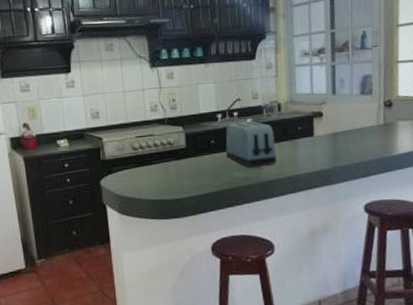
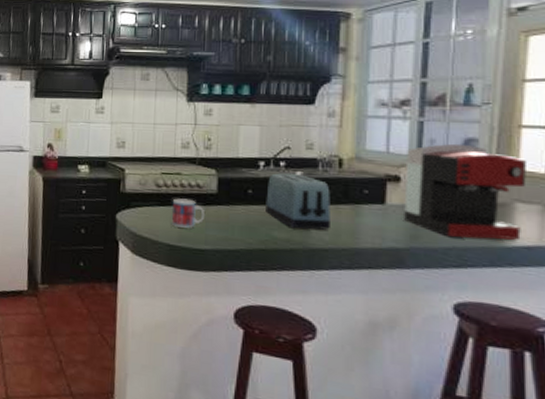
mug: none [149,156,179,184] -> present [171,198,206,228]
coffee maker: none [325,80,404,154] -> present [404,143,528,240]

